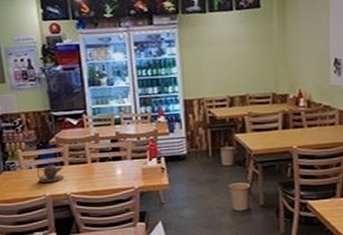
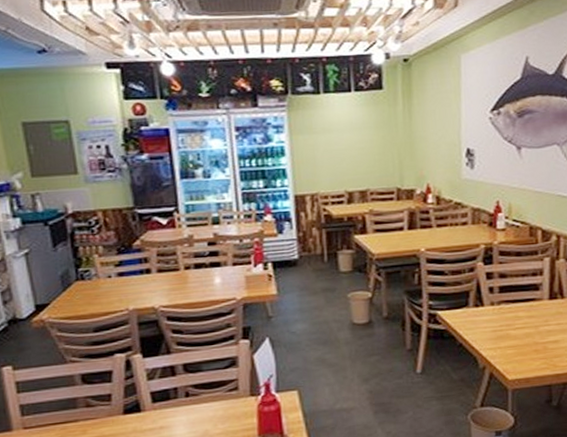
teapot: present [36,161,65,184] -> none [117,268,152,295]

